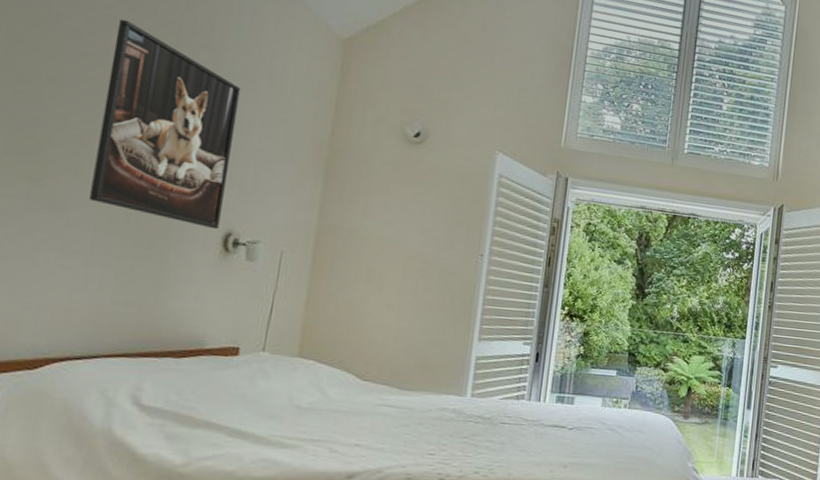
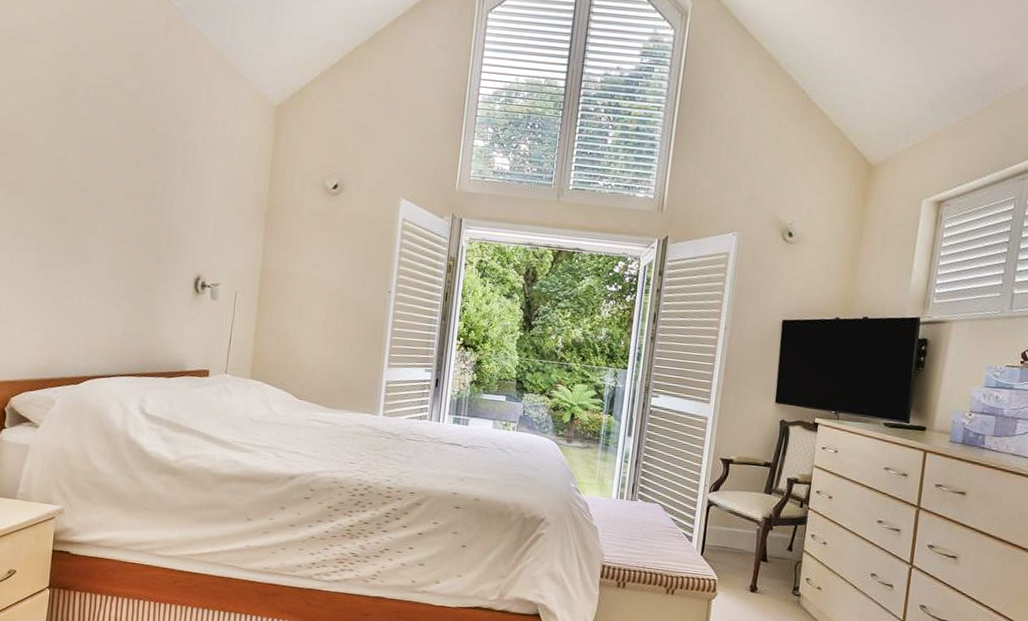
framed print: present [89,19,241,230] -> none [104,106,202,275]

